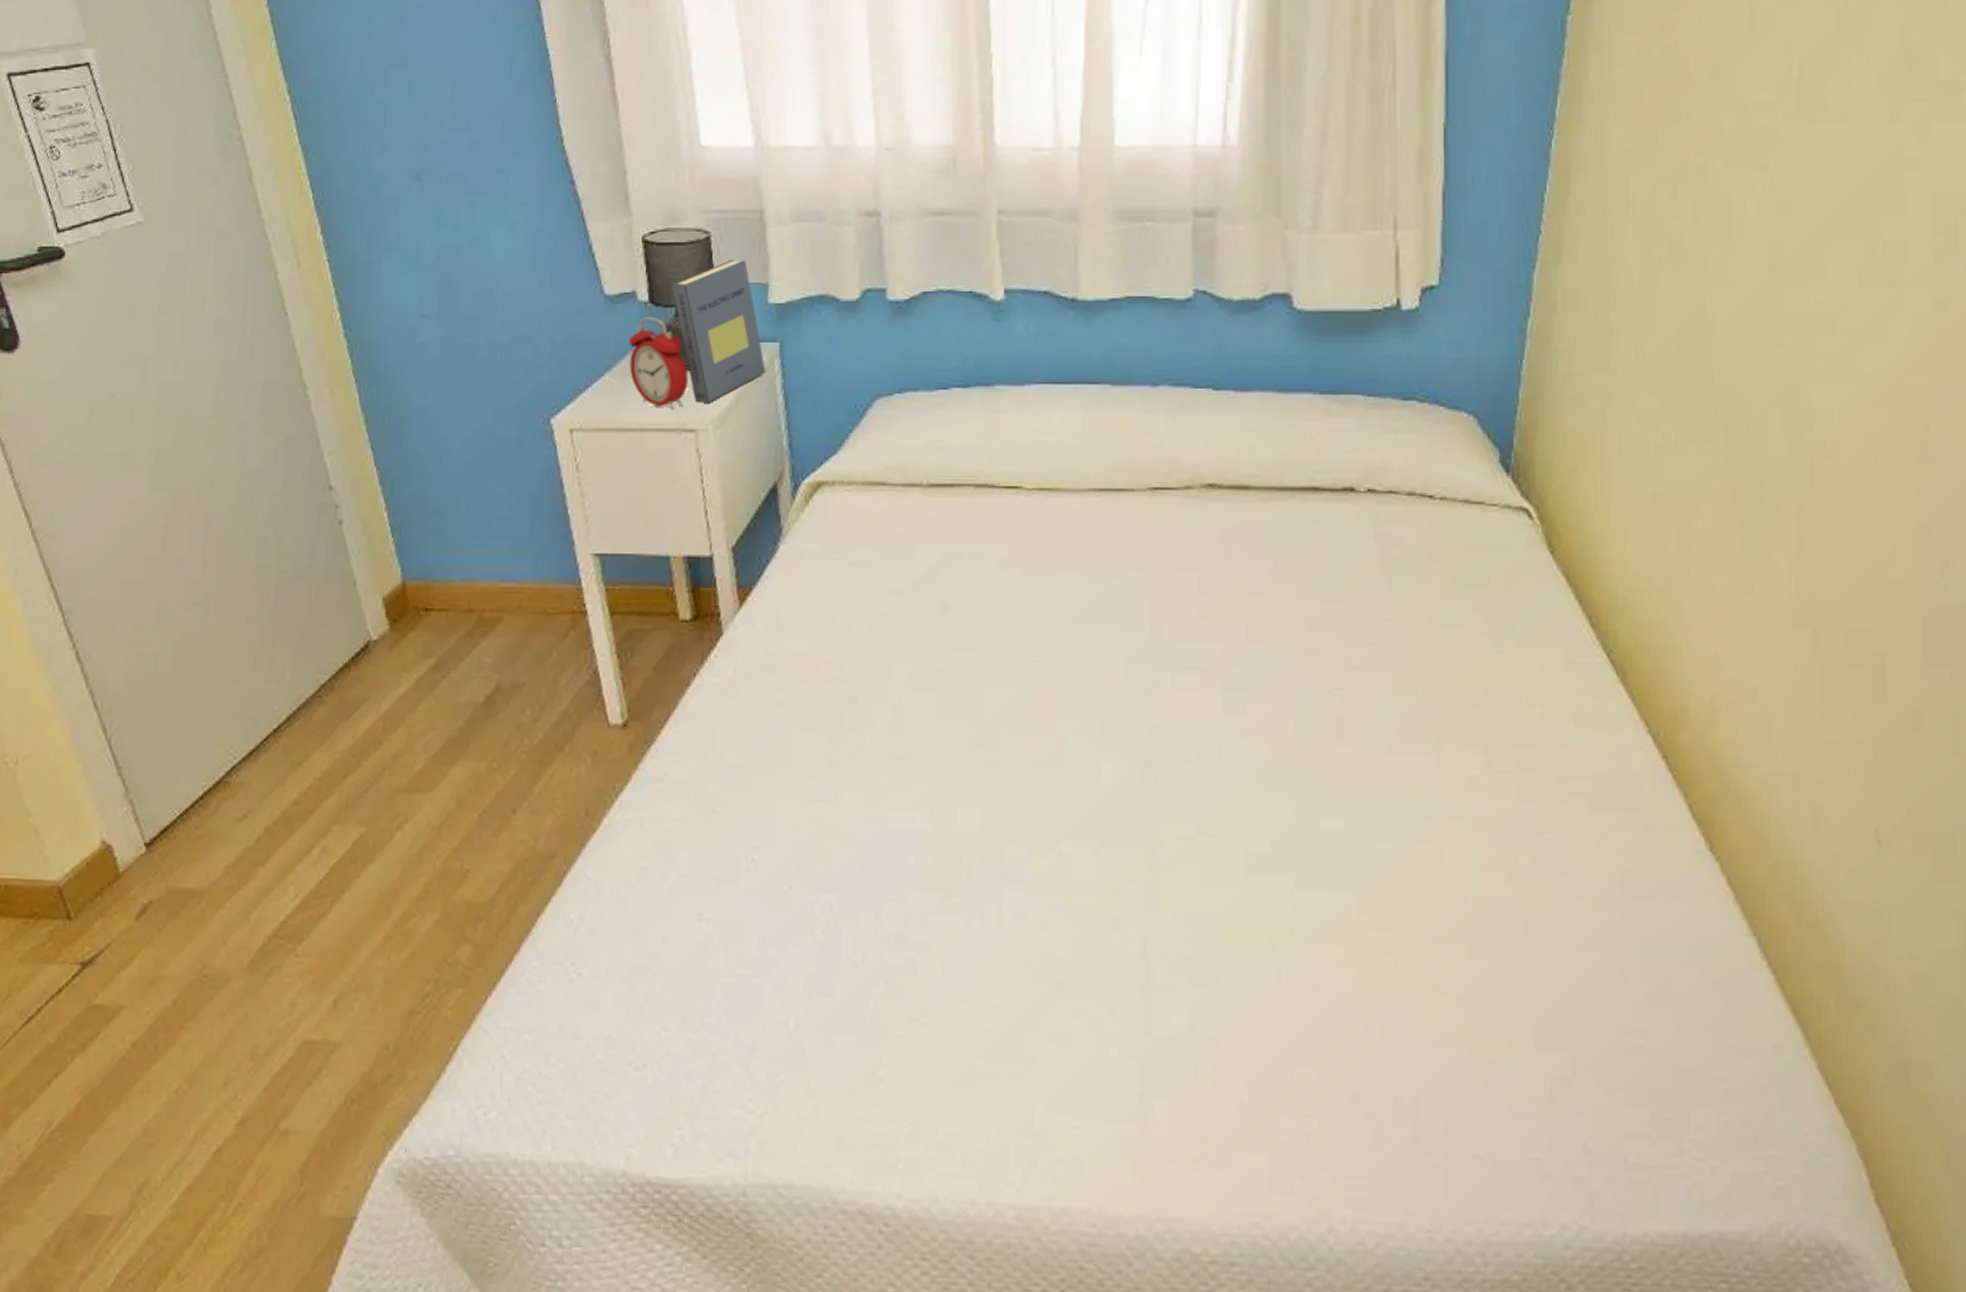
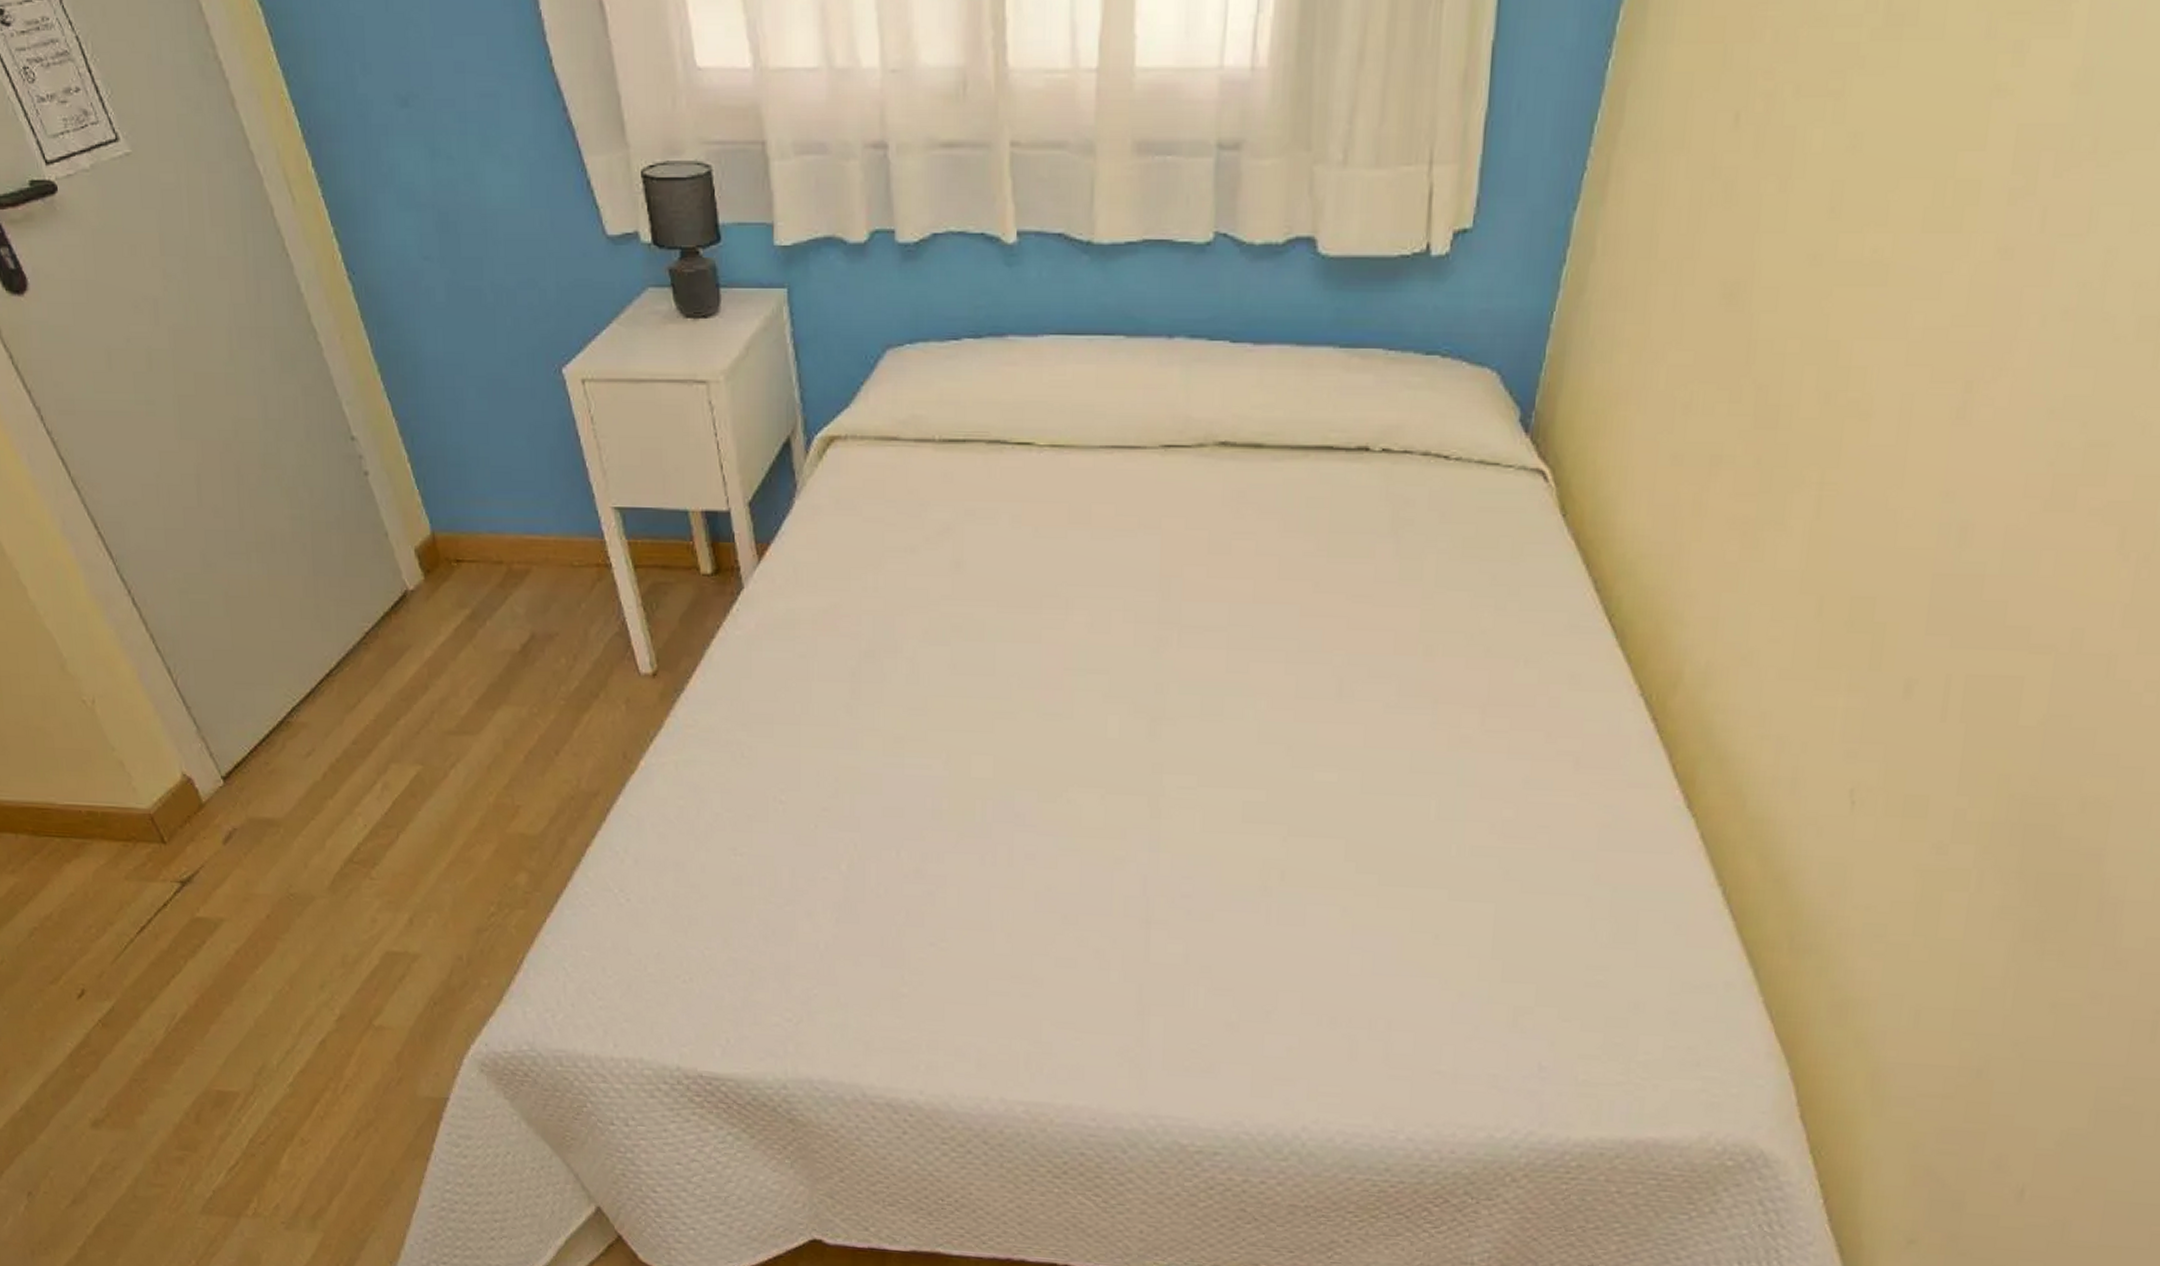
alarm clock: present [629,316,688,409] -> none [635,259,697,359]
book: present [671,259,766,403] -> none [674,196,775,353]

